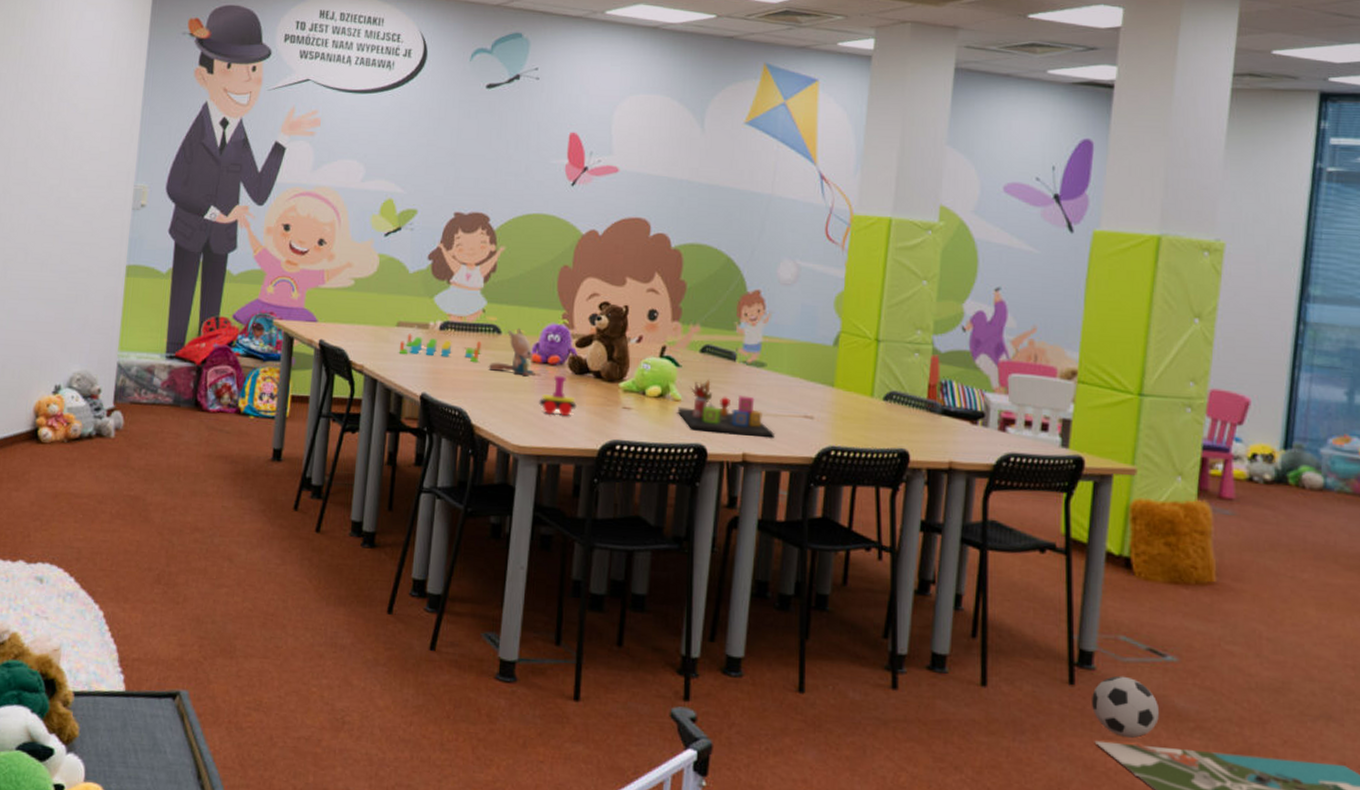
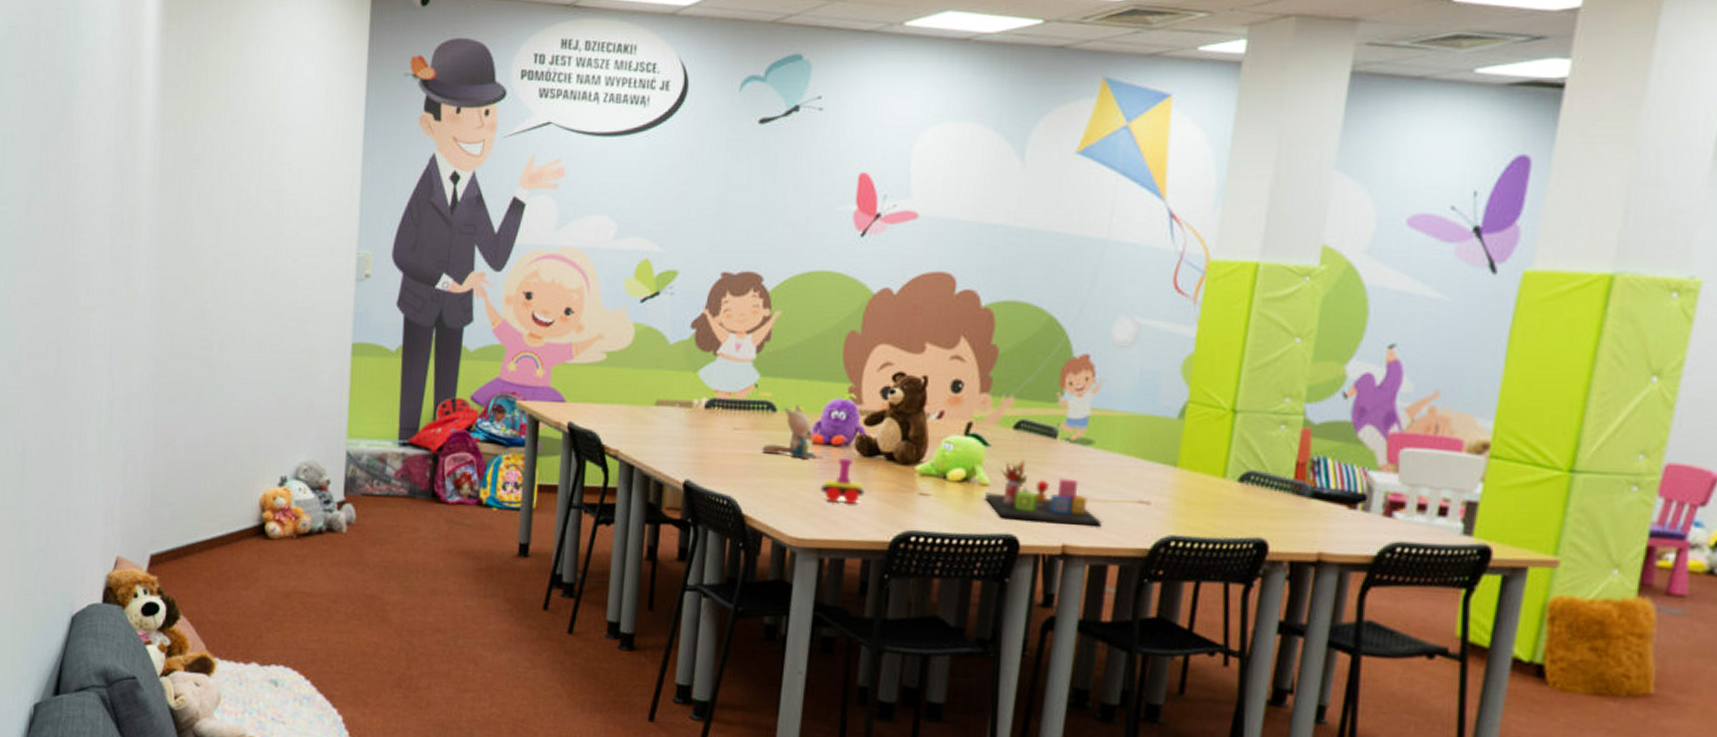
building blocks: present [400,333,482,363] -> none [659,413,754,445]

